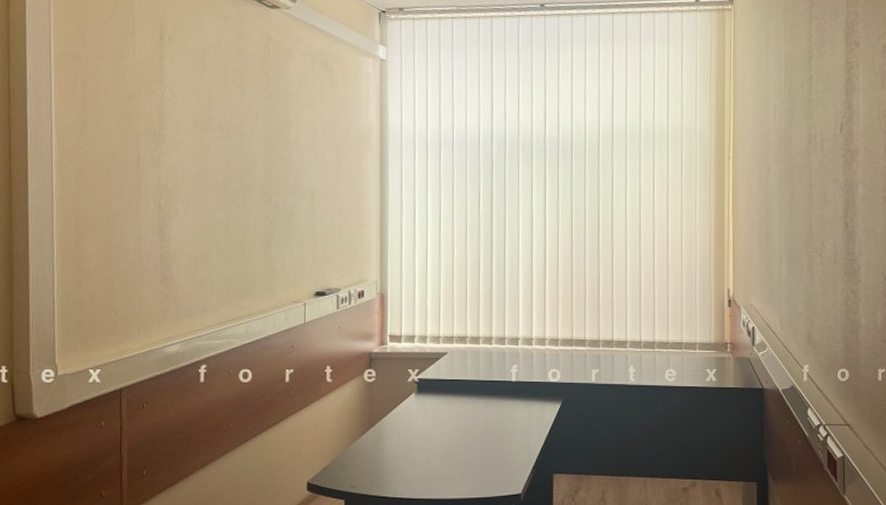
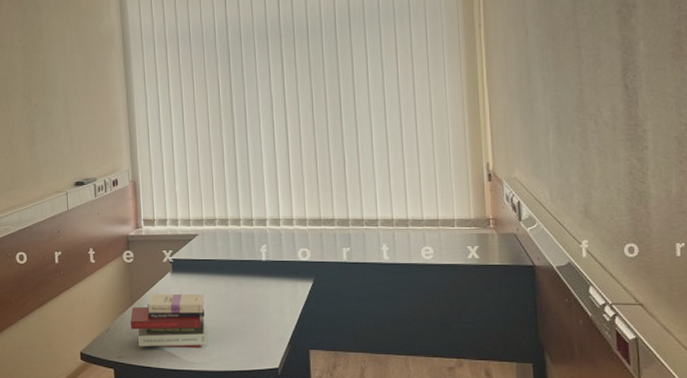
books: none [366,416,450,475] -> present [130,293,208,347]

